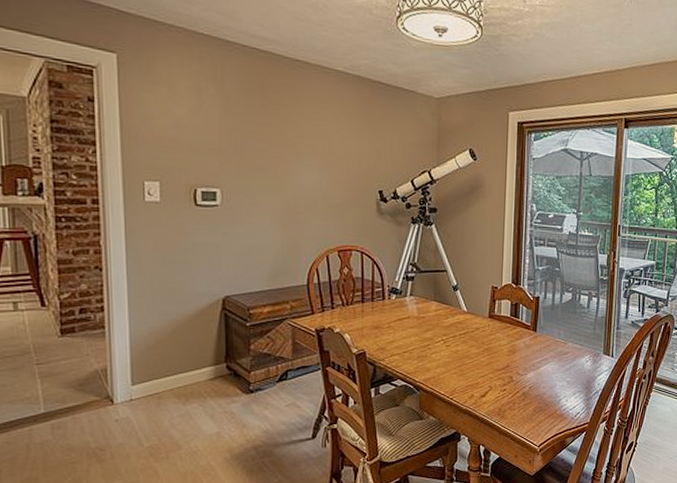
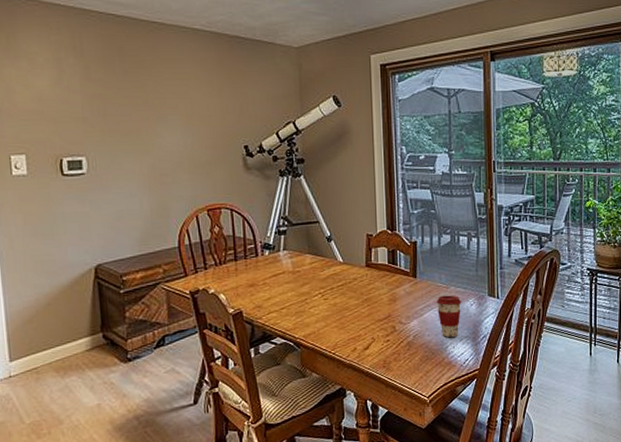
coffee cup: none [553,350,578,392] -> present [436,295,462,338]

